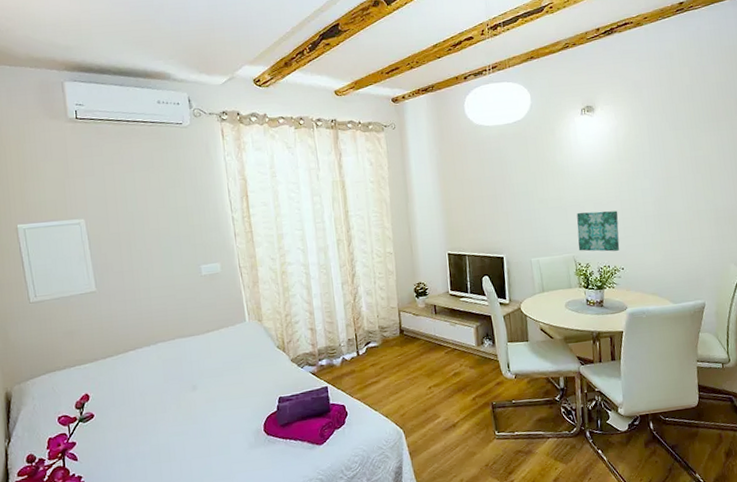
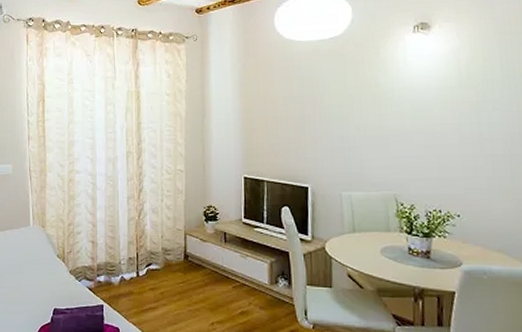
wall art: present [576,210,620,252] -> none [401,144,456,193]

